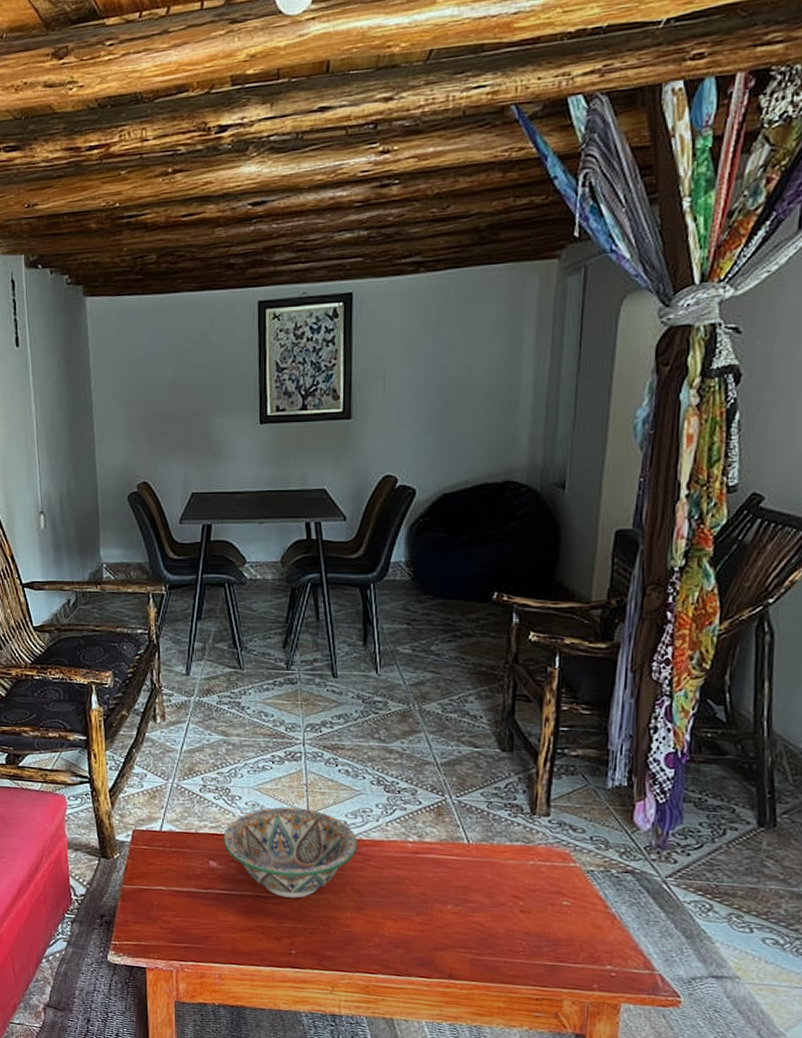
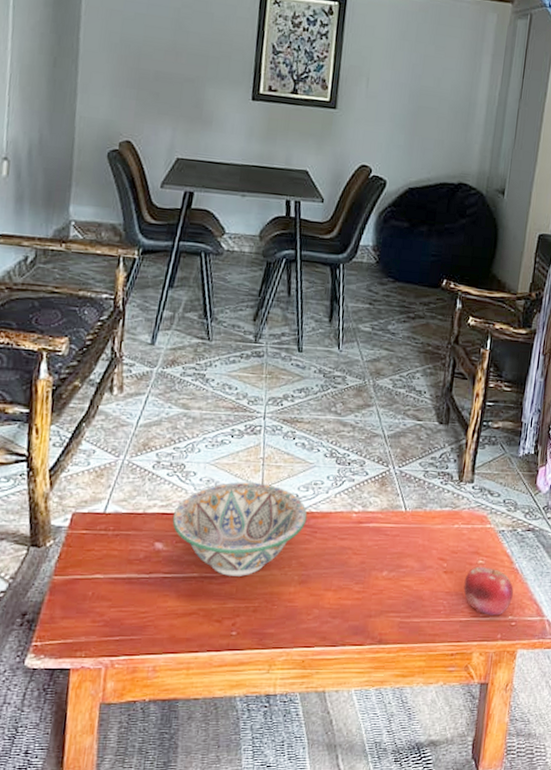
fruit: none [546,907,611,964] -> present [463,566,514,616]

